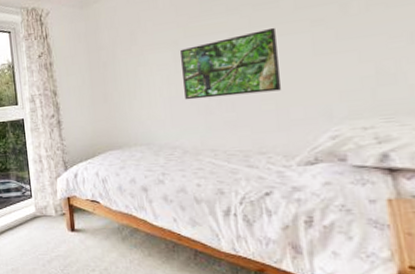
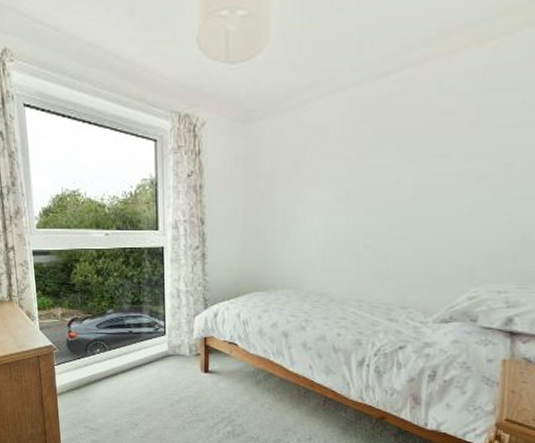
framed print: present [179,27,281,100] -> none [340,178,441,246]

